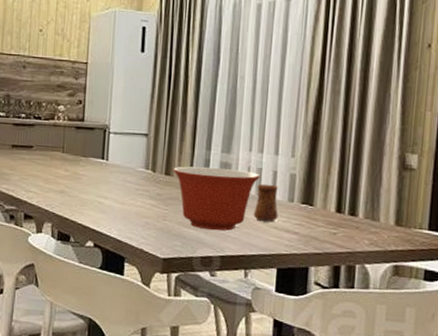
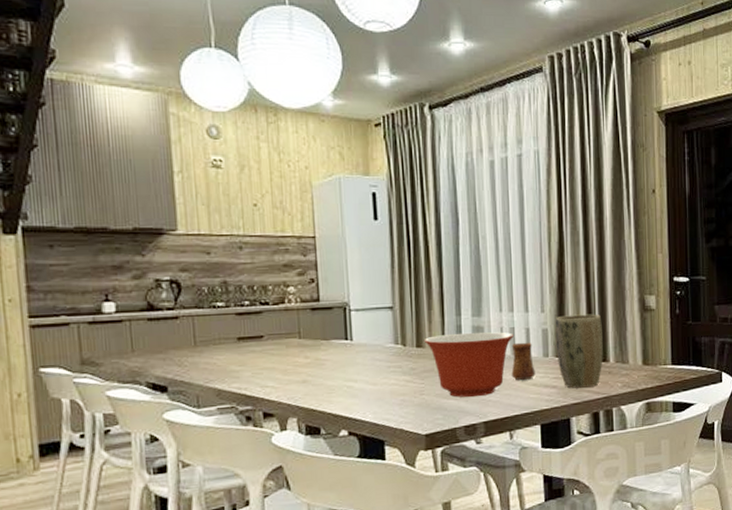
plant pot: none [302,163,355,240] -> present [555,314,603,389]

